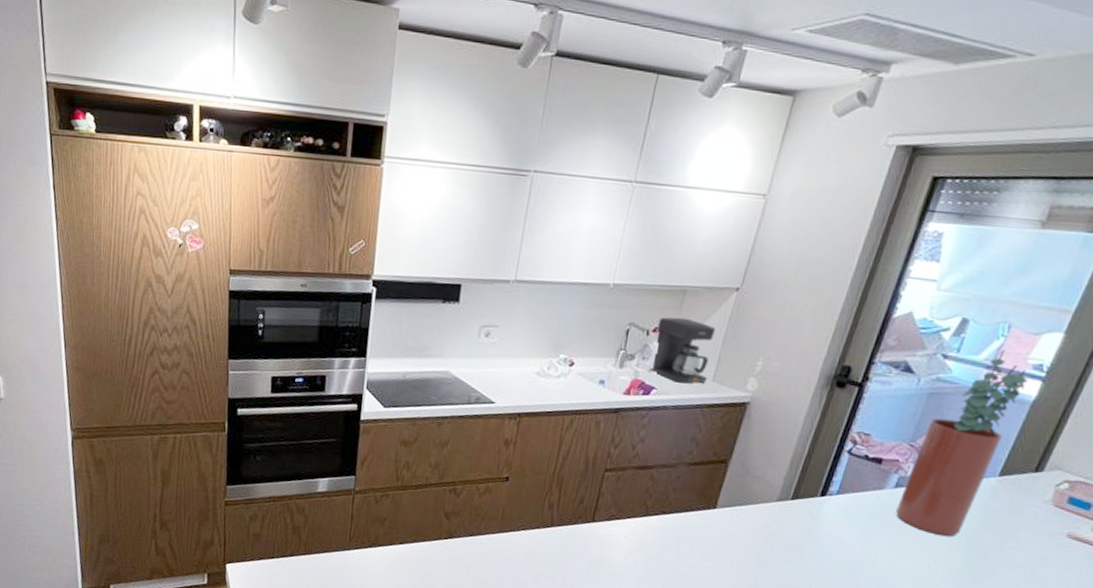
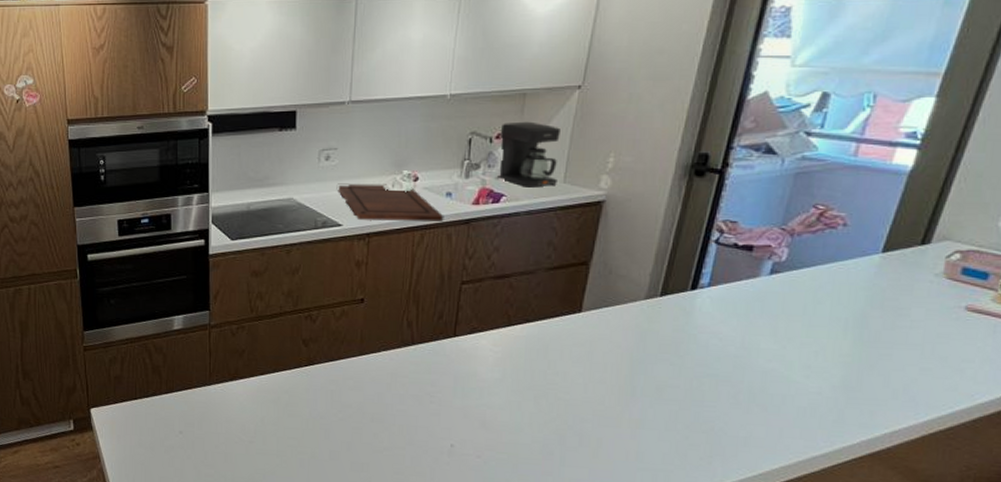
cutting board: none [493,361,595,409] -> present [336,183,444,222]
vase: present [896,349,1028,537] -> none [774,121,902,321]

